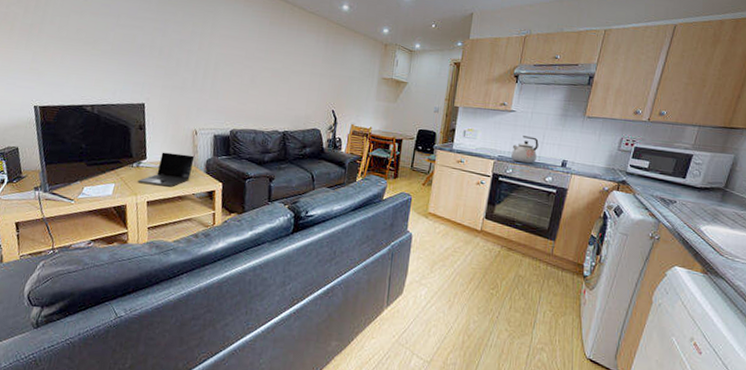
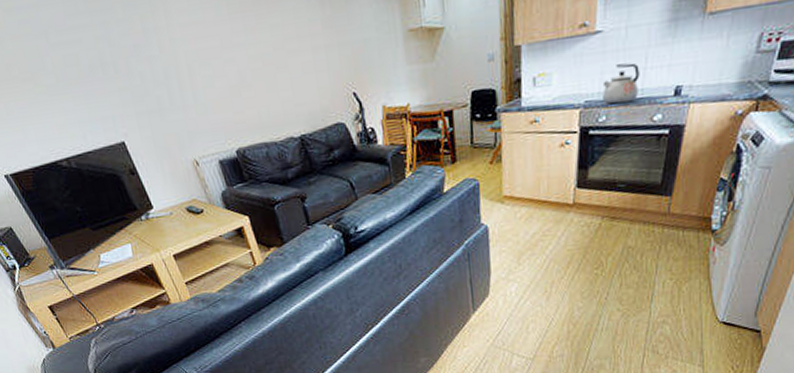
laptop: present [137,152,195,187] -> none [154,191,210,238]

